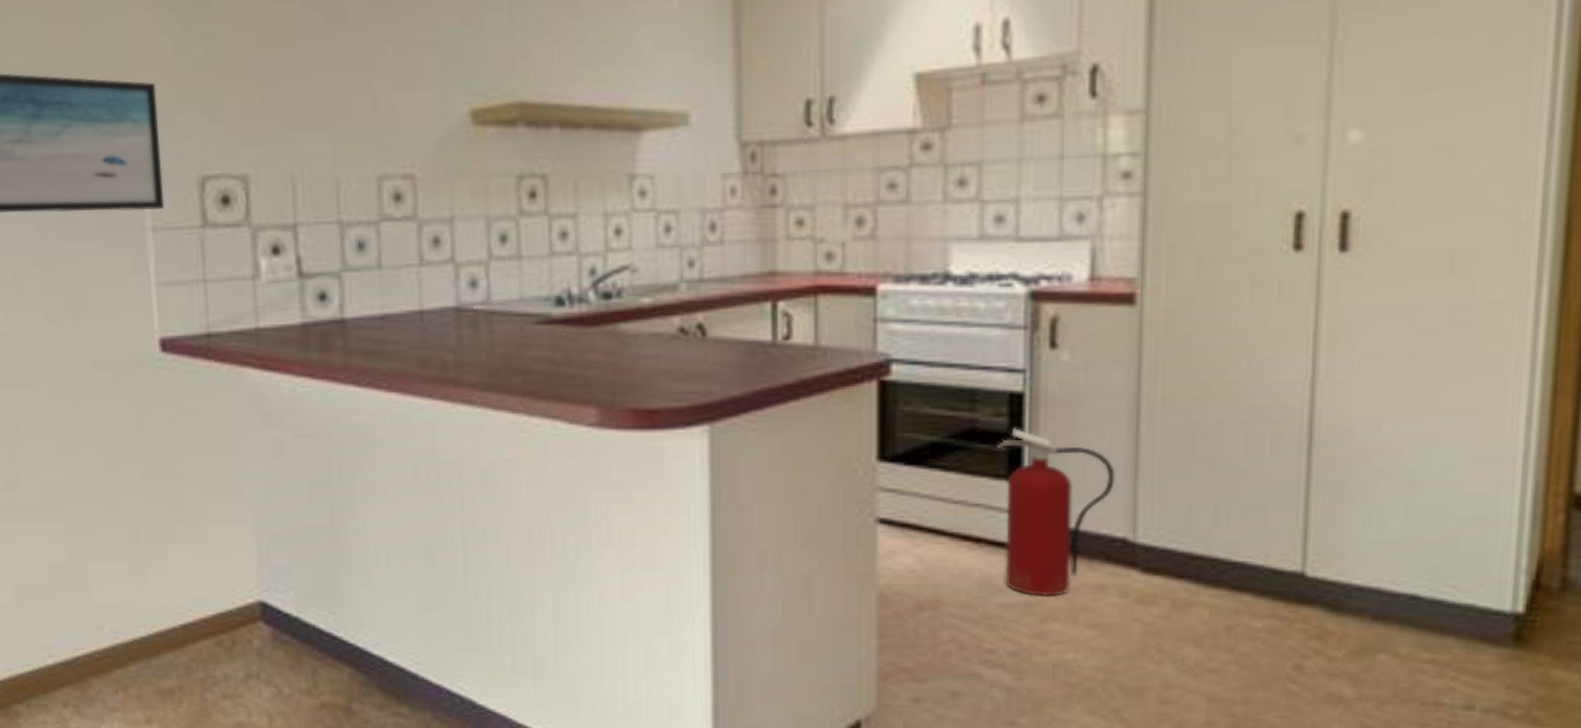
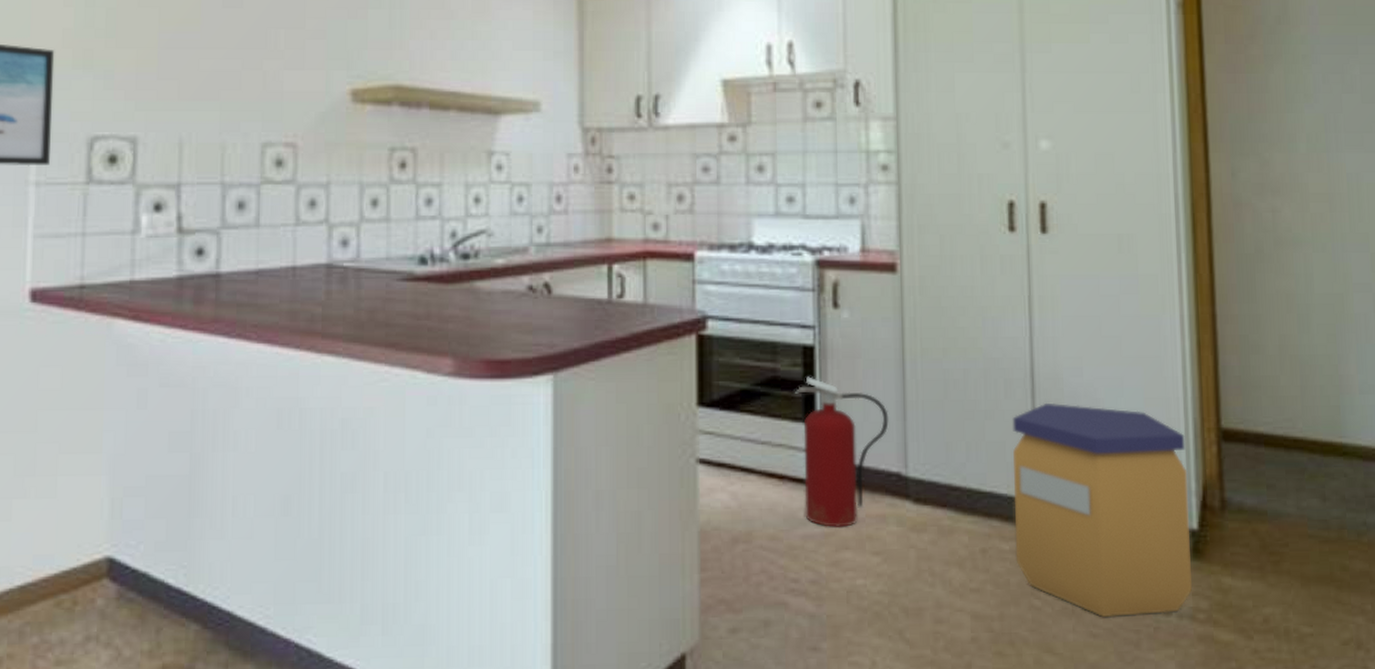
trash can: none [1270,460,1520,708] -> present [1012,402,1192,617]

